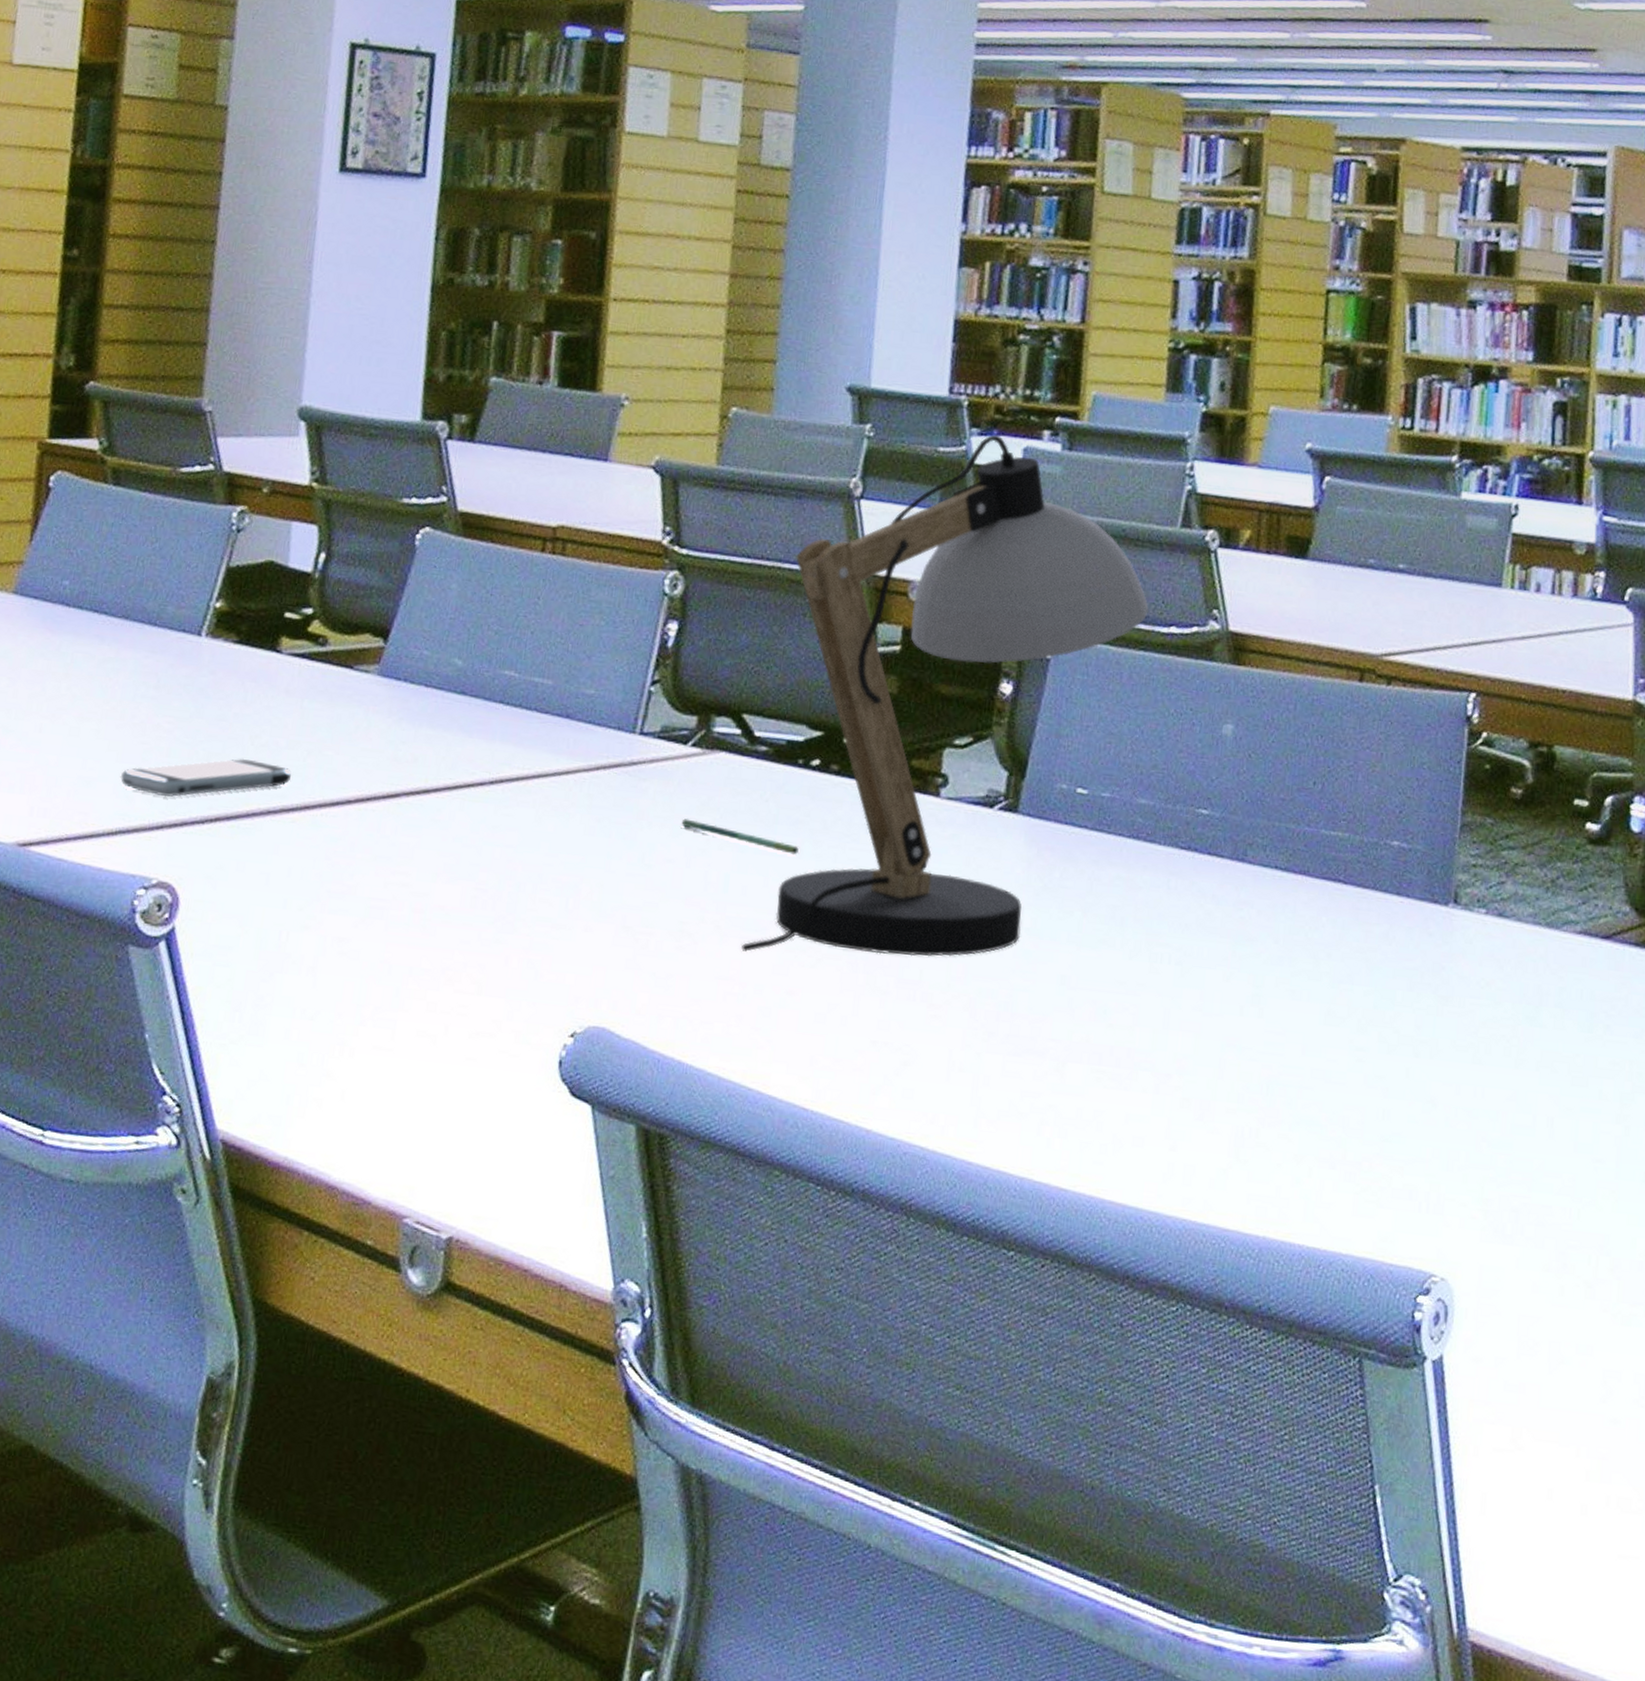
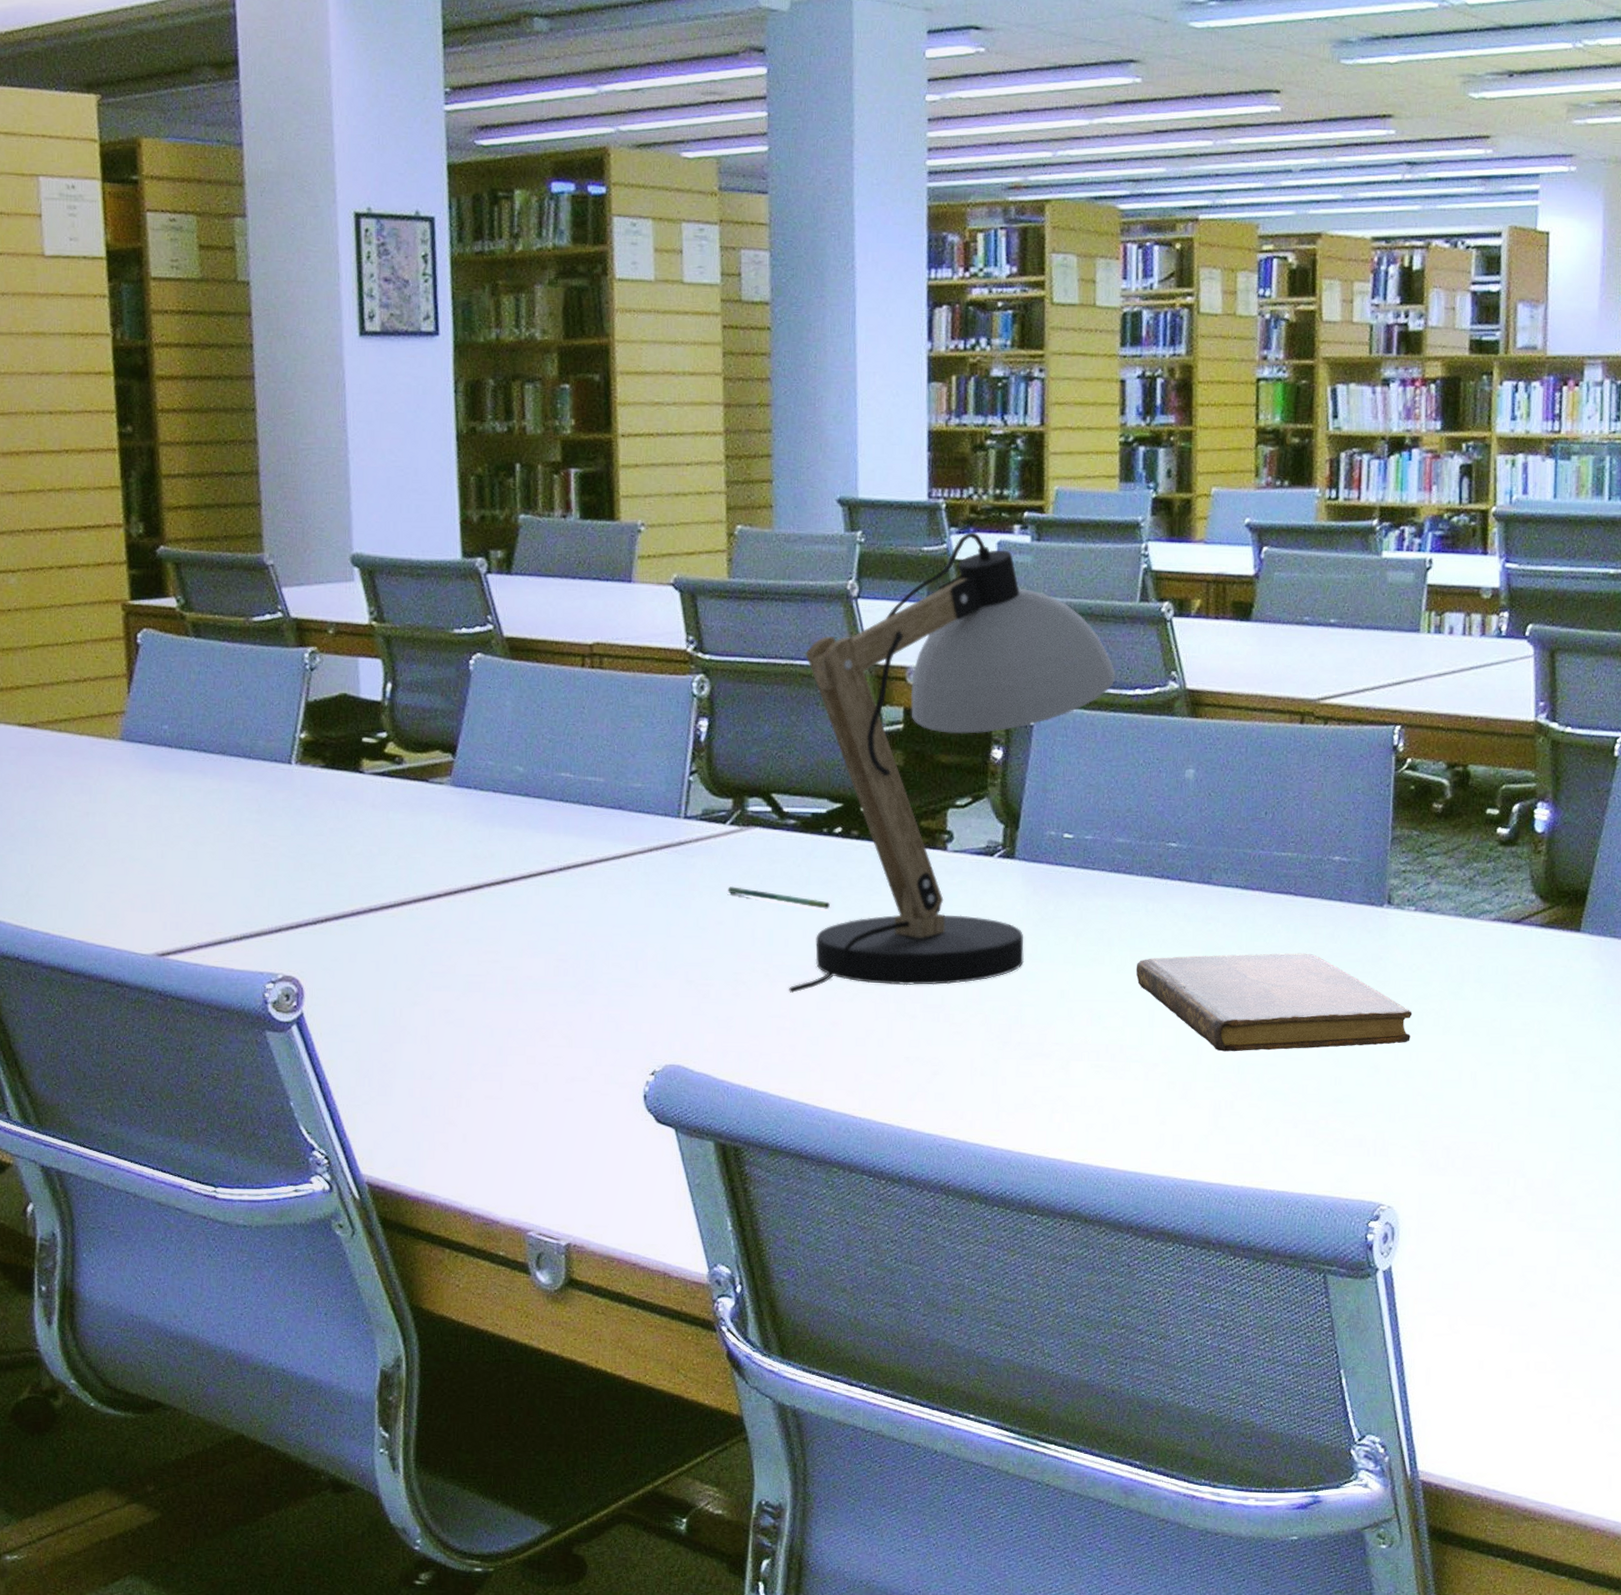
smartphone: present [120,758,292,797] -> none [237,866,387,904]
notebook: none [1151,944,1479,1075] -> present [1136,953,1413,1052]

